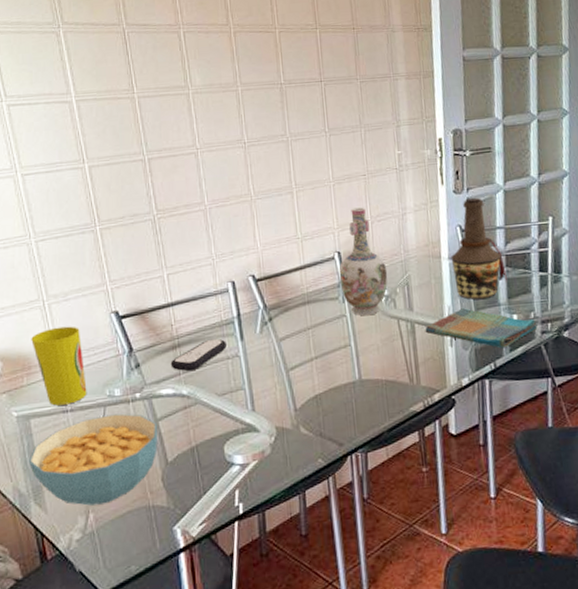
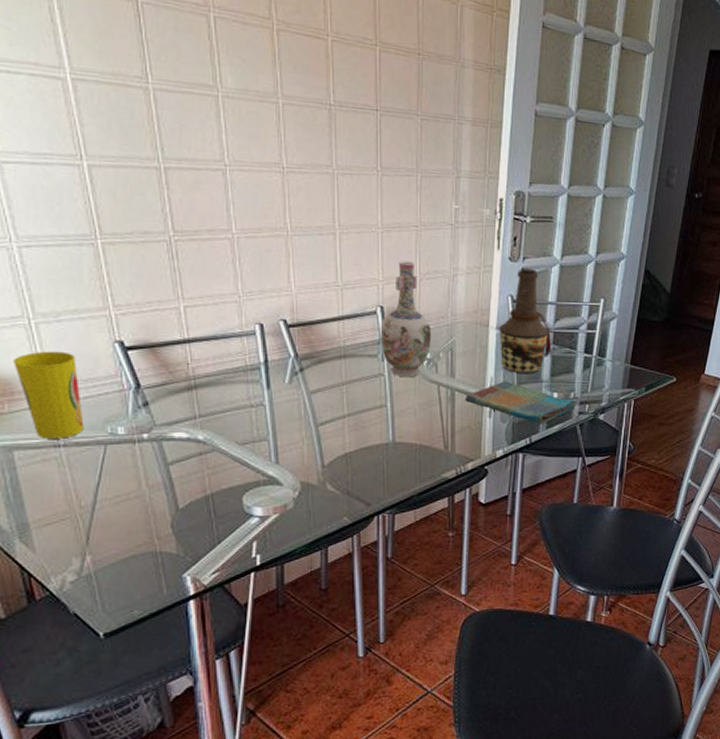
cereal bowl: present [29,413,158,506] -> none [12,454,168,548]
remote control: present [170,338,227,371] -> none [185,384,250,416]

